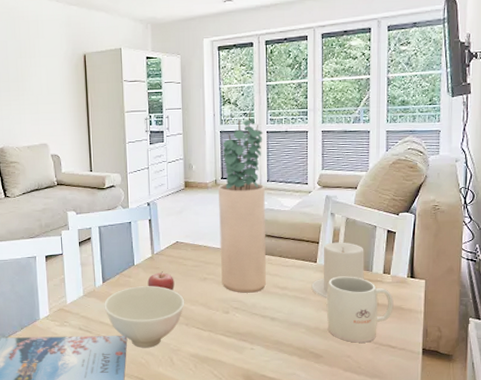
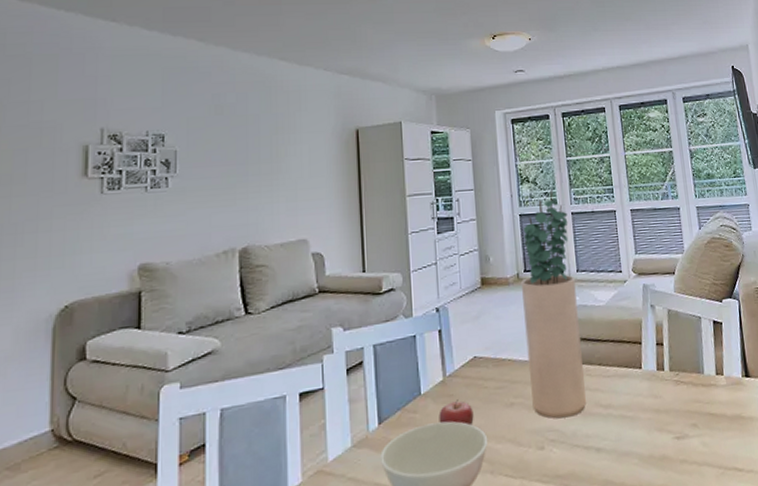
candle: present [311,242,378,298] -> none [639,339,714,414]
mug: present [326,276,394,343] -> none [657,382,733,470]

